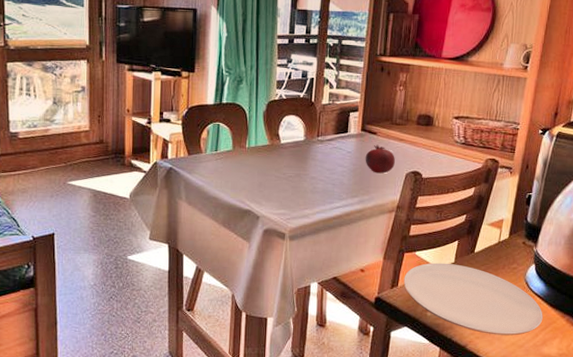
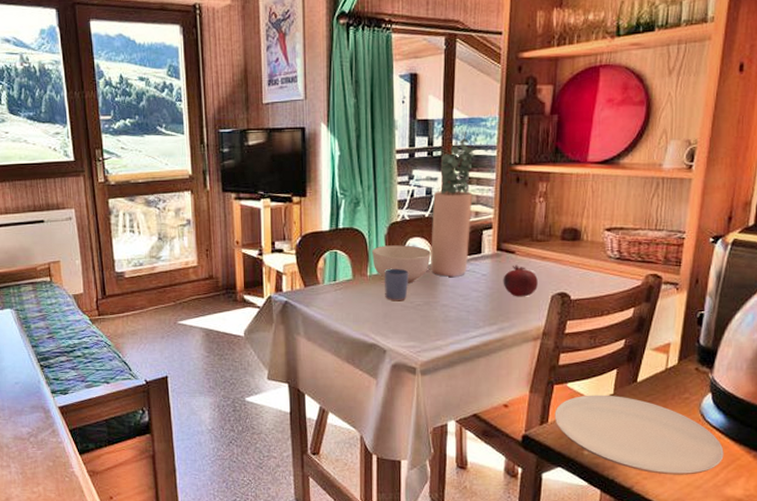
bowl: none [251,121,304,157] -> present [372,245,431,283]
mug: none [261,142,283,173] -> present [385,268,409,302]
vase: none [302,23,347,153] -> present [430,132,475,277]

